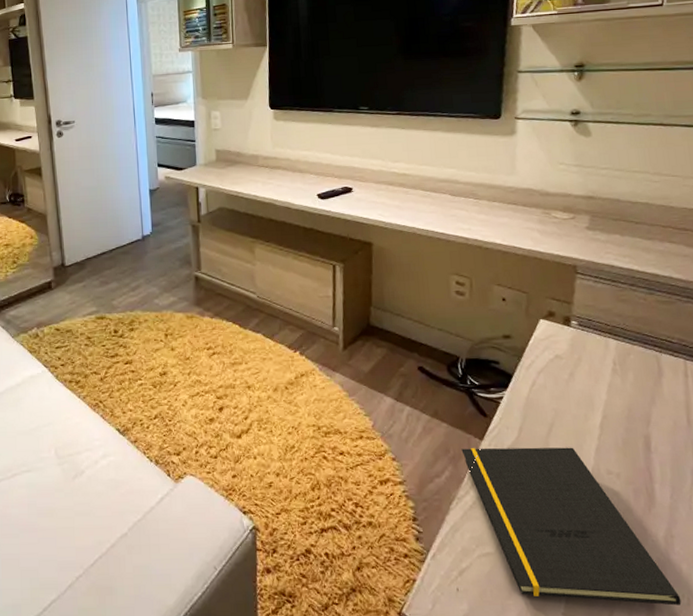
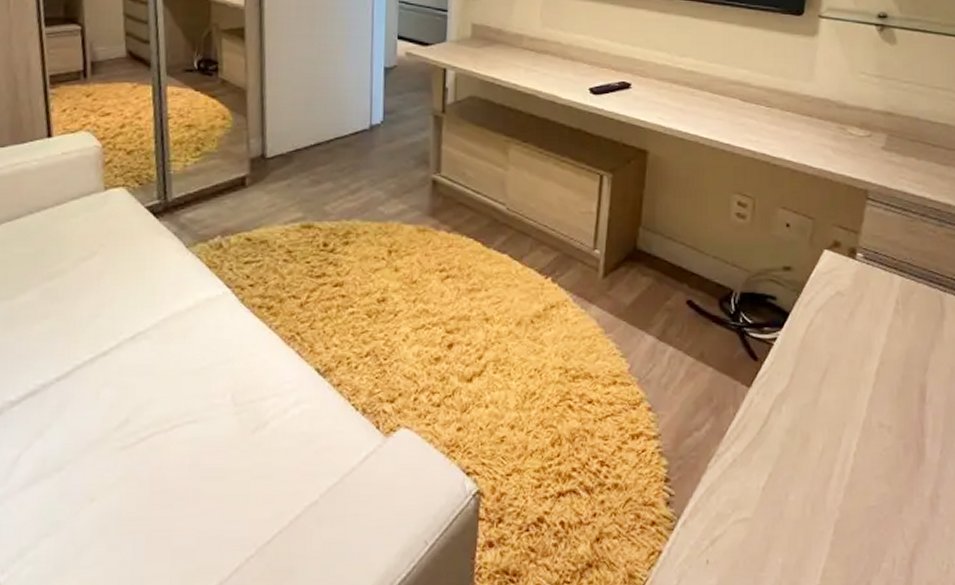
notepad: present [461,447,682,606] -> none [726,396,941,573]

